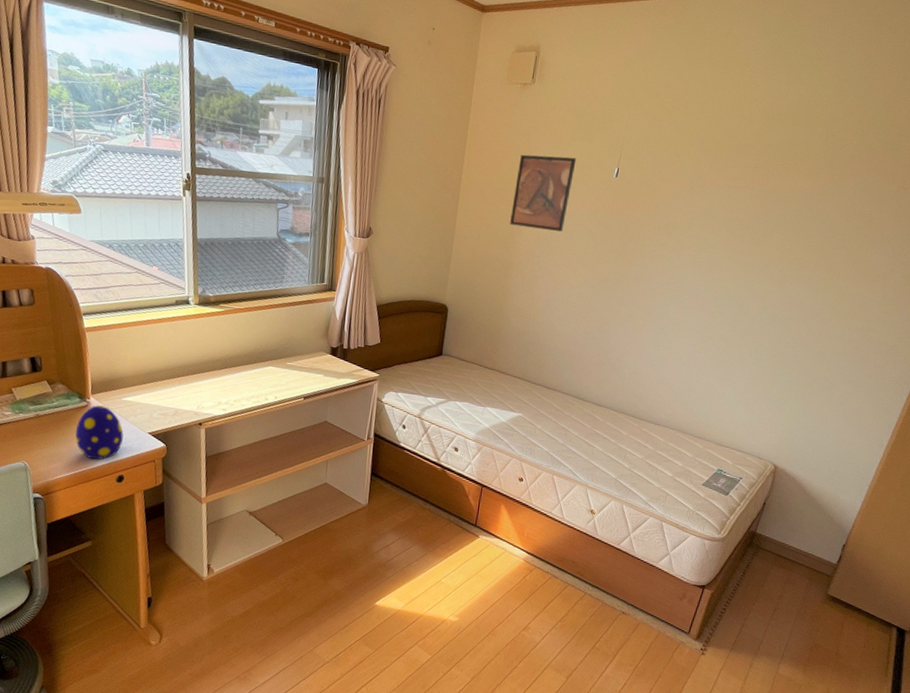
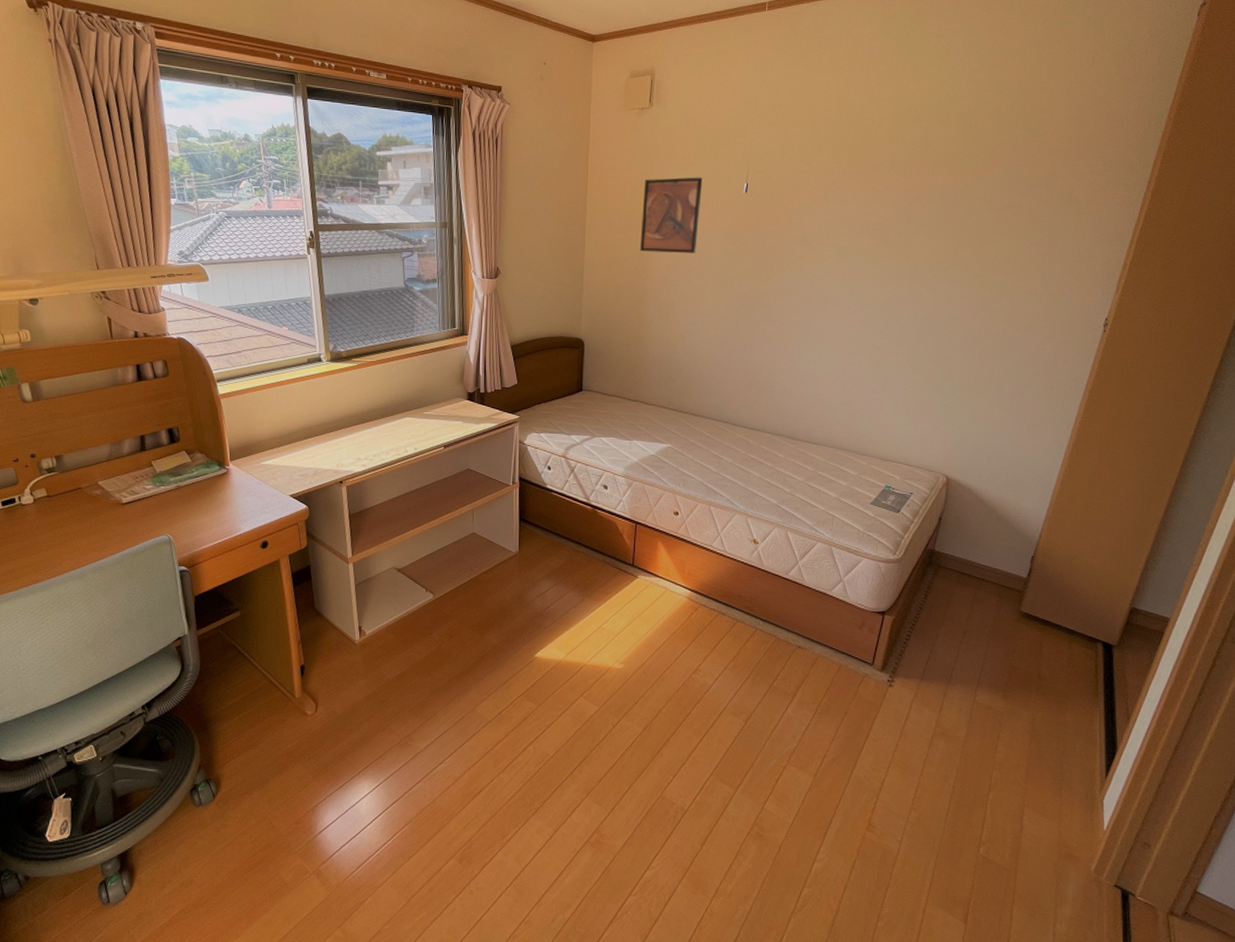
decorative egg: present [75,405,124,460] -> none [217,471,265,527]

